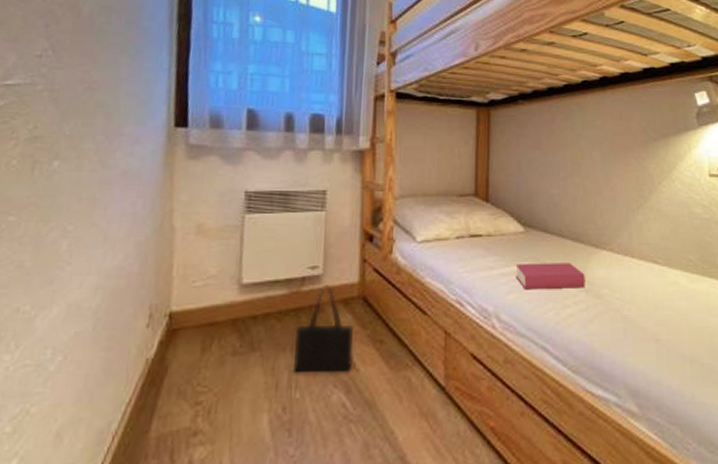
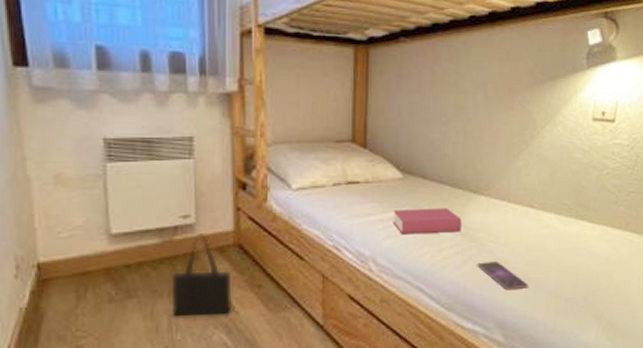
smartphone: none [604,321,660,353] -> present [477,261,528,291]

